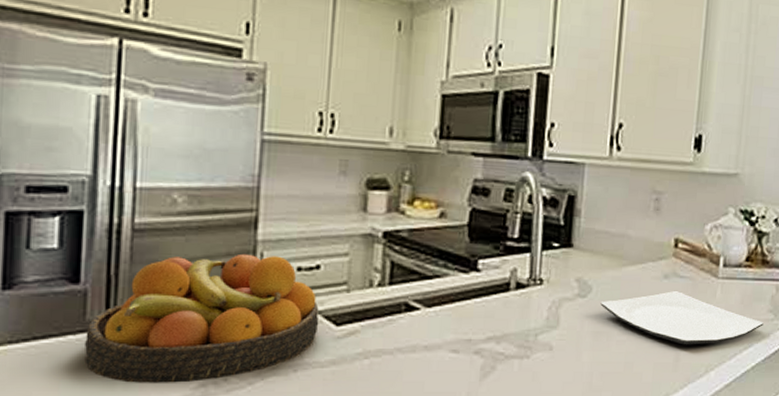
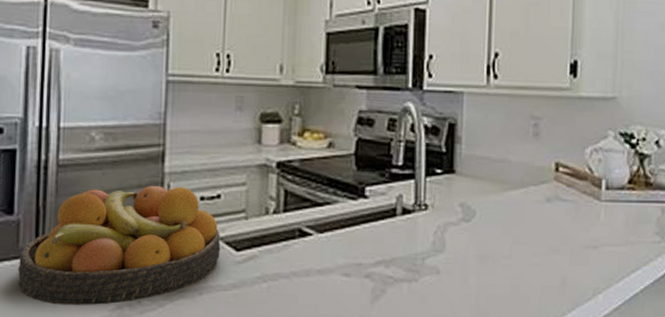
plate: present [600,291,764,345] -> none [485,214,650,268]

